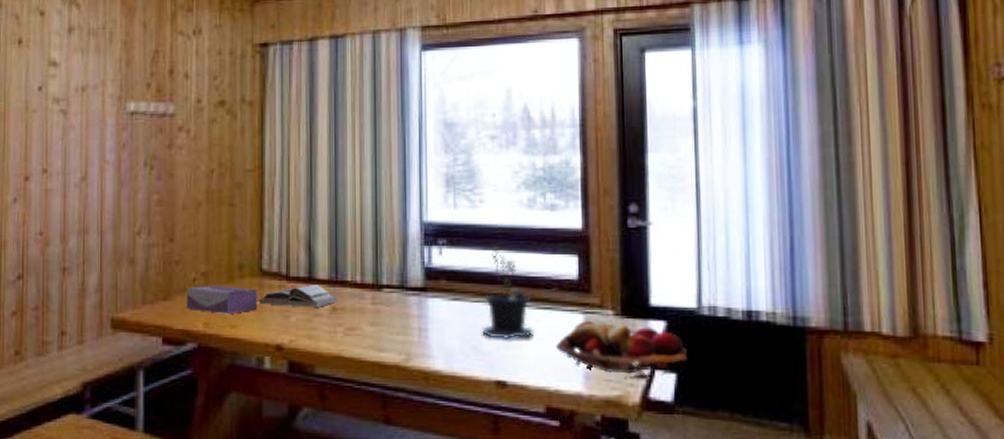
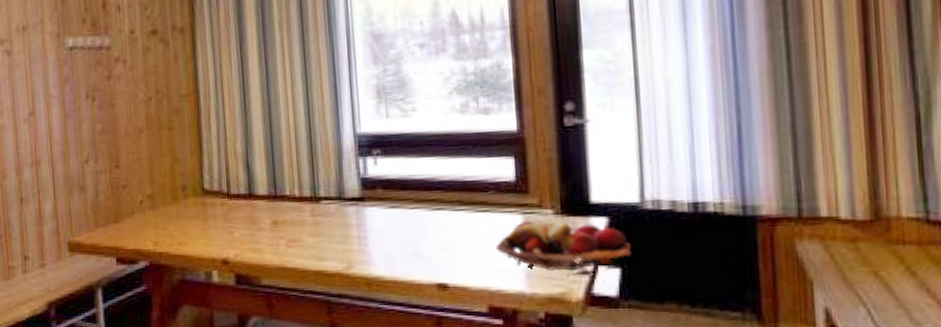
tissue box: present [186,285,258,315] -> none [134,206,203,234]
book: present [259,285,339,307] -> none [204,200,279,223]
potted plant: present [482,246,535,340] -> none [421,153,474,244]

